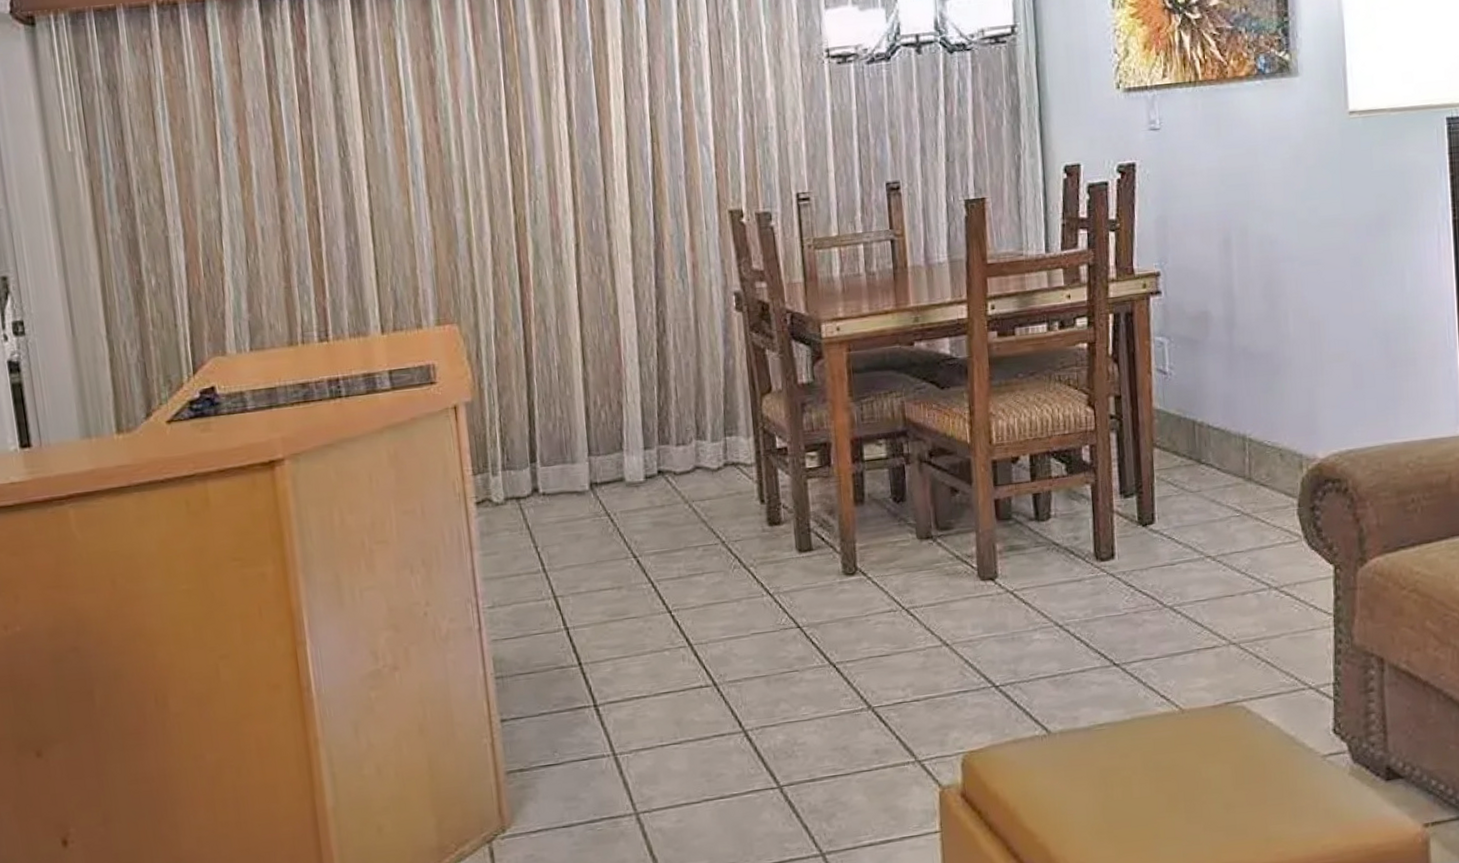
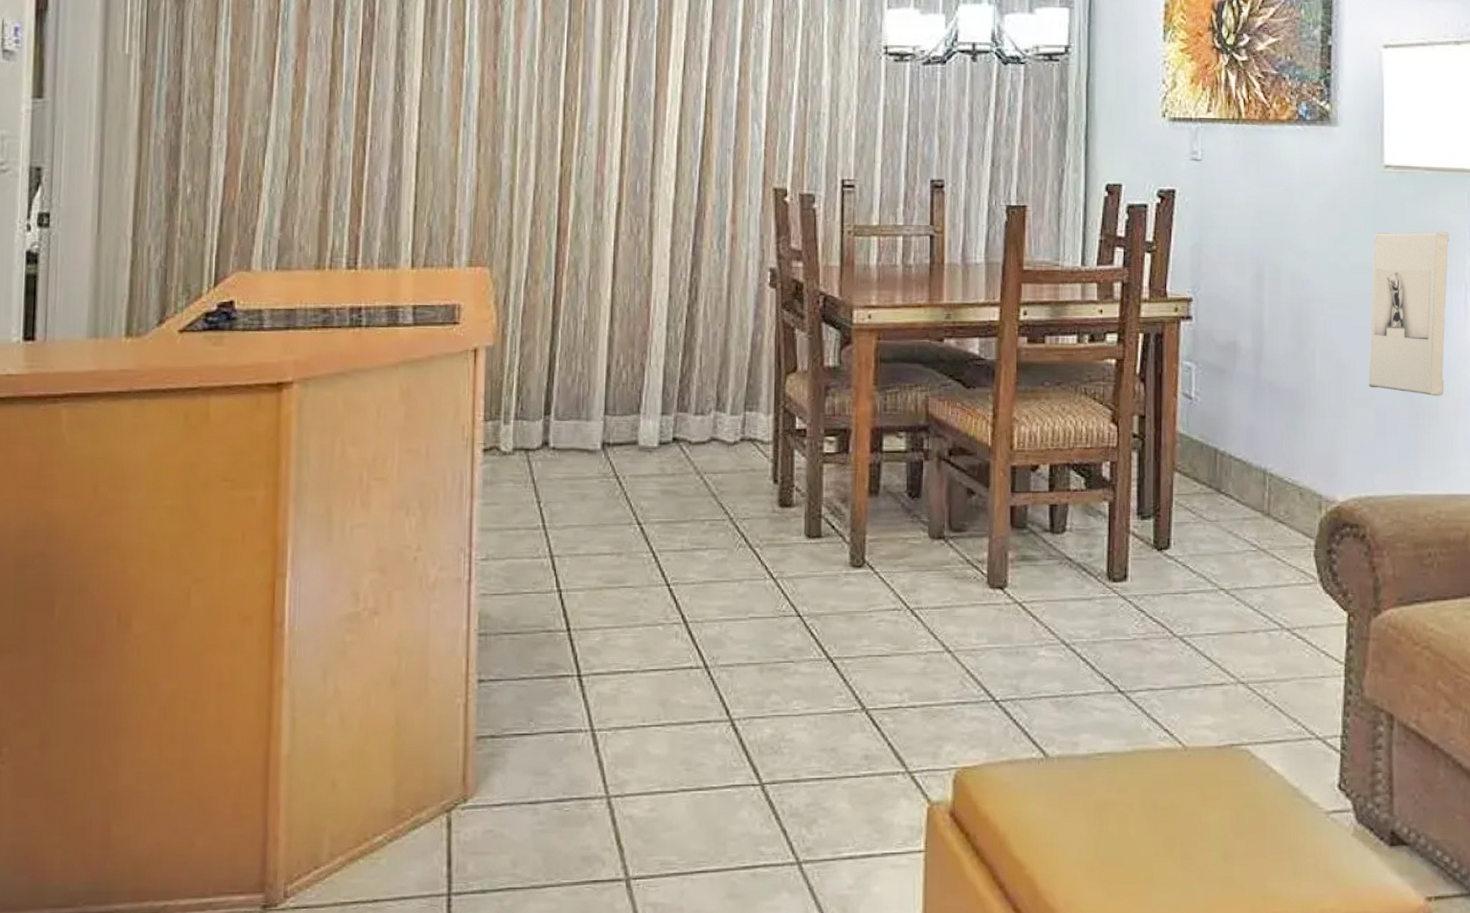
wall sculpture: none [1341,173,1421,343] -> present [1368,232,1450,396]

